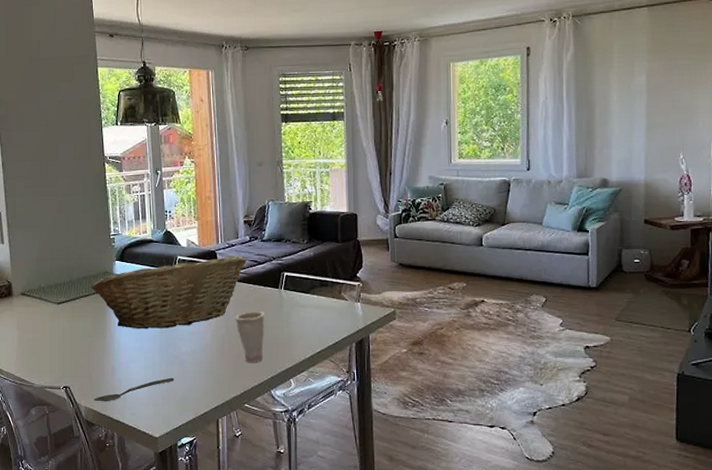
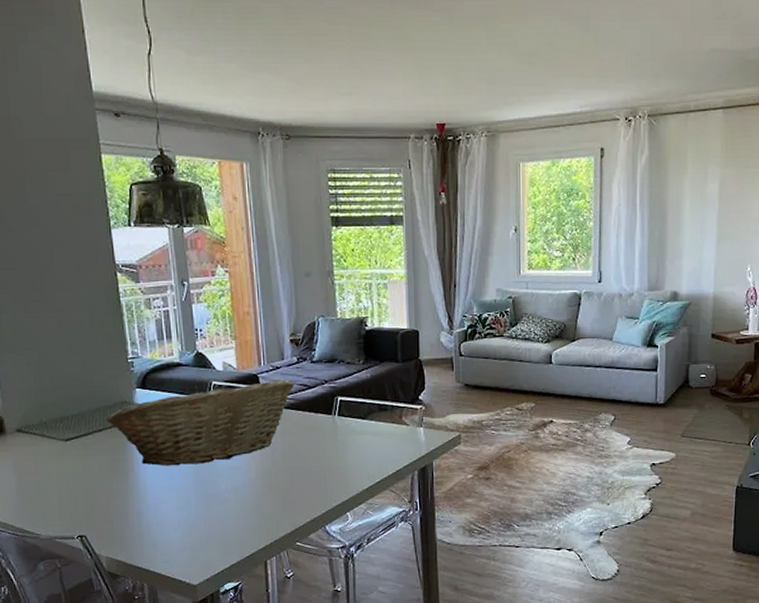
spoon: present [93,377,174,402] -> none [116,518,214,551]
cup: present [235,312,264,362] -> none [282,441,317,497]

